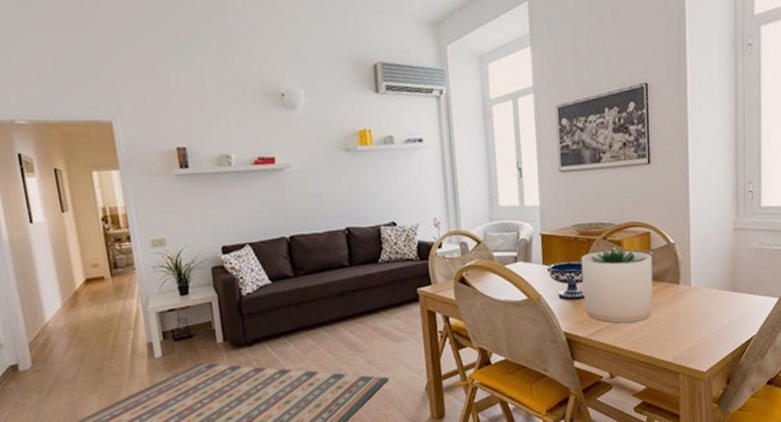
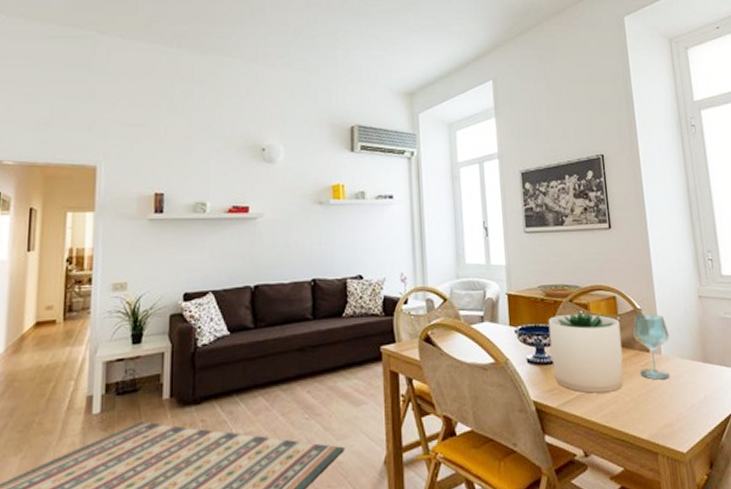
wine glass: none [665,247,701,309] -> present [632,313,670,380]

